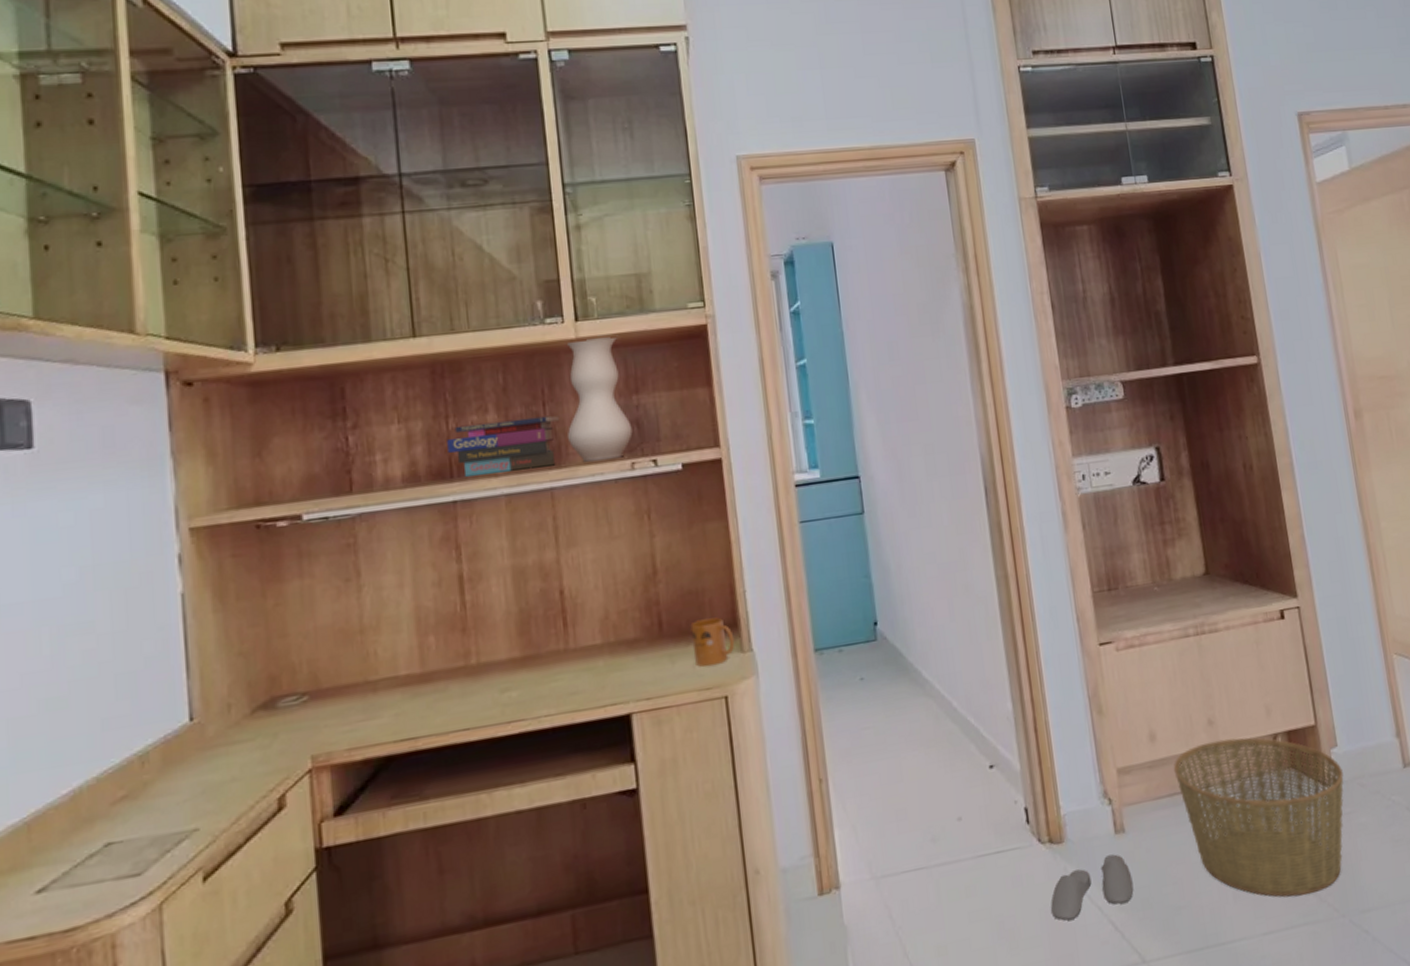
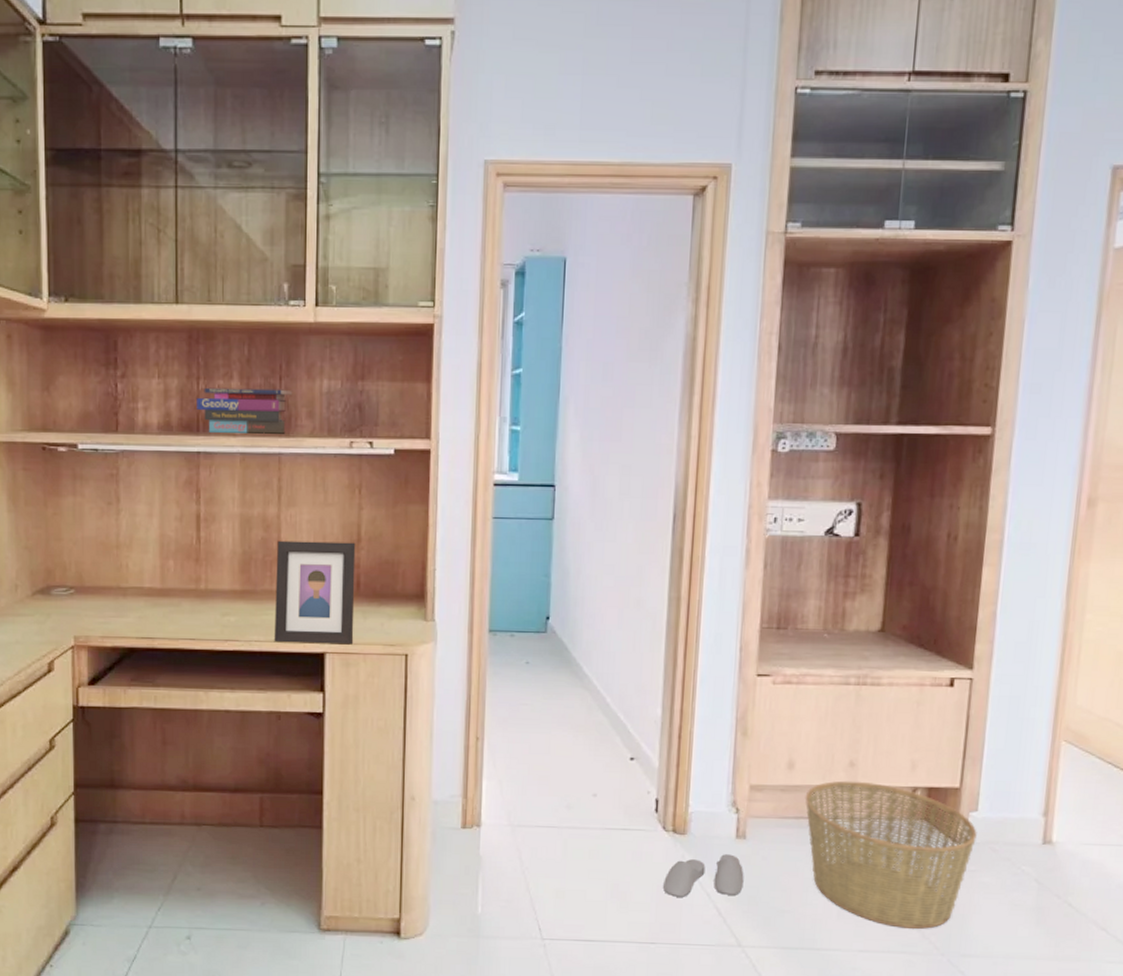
picture frame: none [559,576,663,713] -> present [274,540,356,645]
vase: present [564,334,633,463] -> none [298,322,354,437]
mug: present [690,617,735,667] -> none [383,587,420,628]

